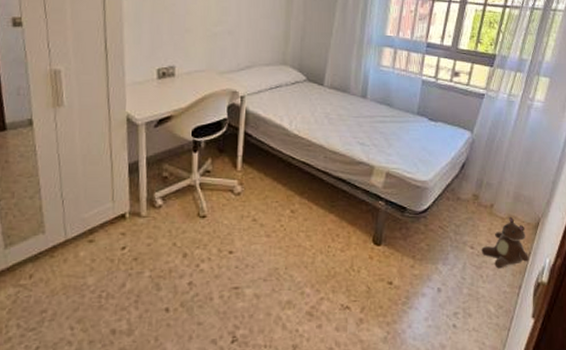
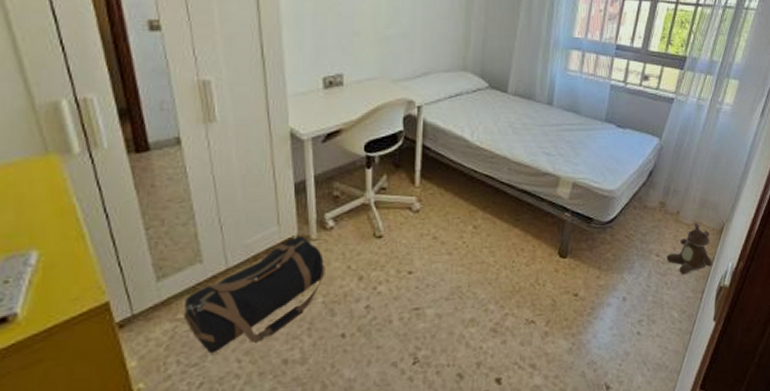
duffel bag: none [25,212,153,320] -> present [183,235,325,354]

